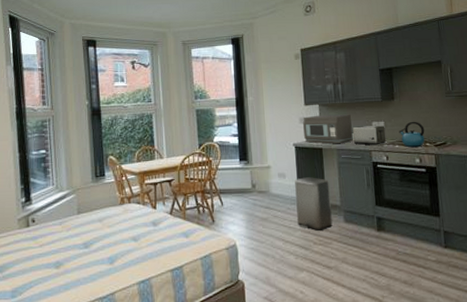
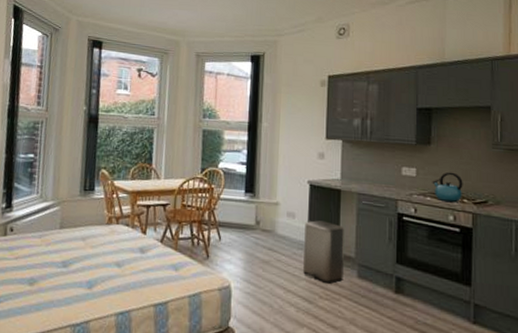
microwave: present [303,114,353,144] -> none [321,151,378,188]
toaster: present [352,125,387,146] -> none [378,169,417,195]

